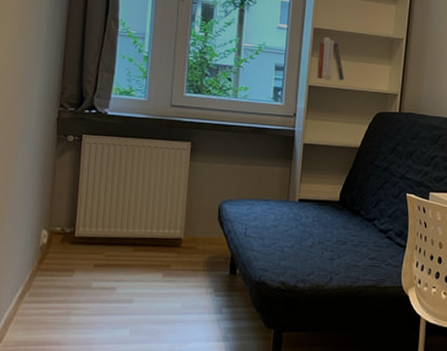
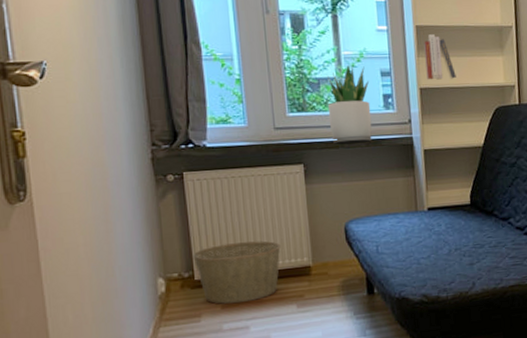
basket: none [77,206,158,265] -> present [193,241,281,304]
planter: none [221,56,263,130] -> present [327,65,372,145]

